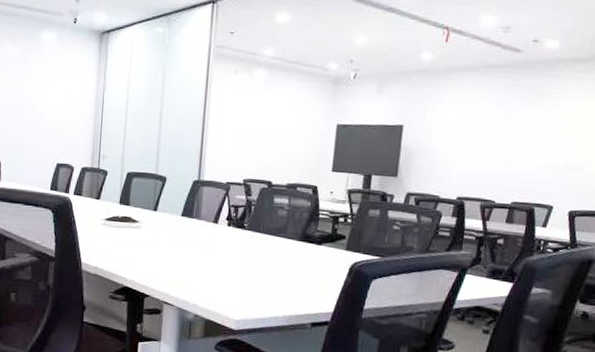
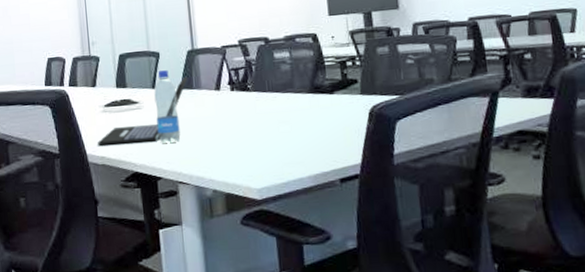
laptop: none [92,205,190,261] -> present [97,76,188,146]
bottle: none [152,195,177,266] -> present [154,70,181,144]

